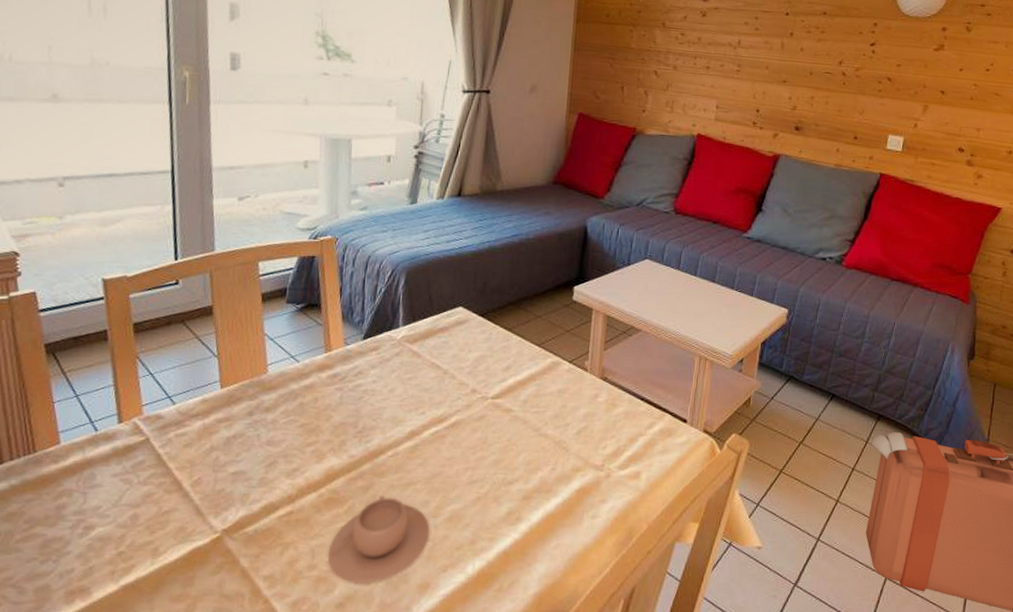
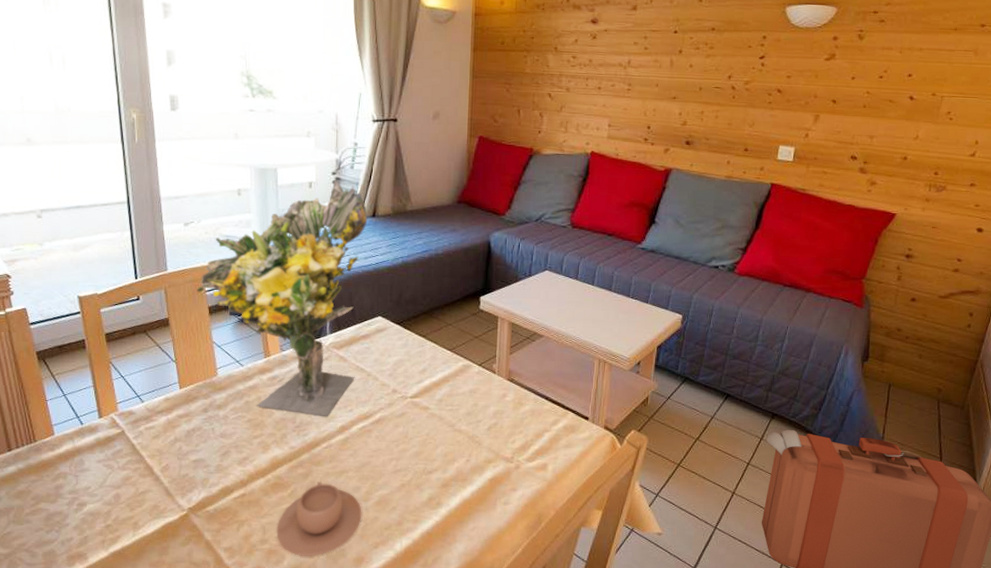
bouquet: none [249,155,453,420] -> present [197,180,368,416]

